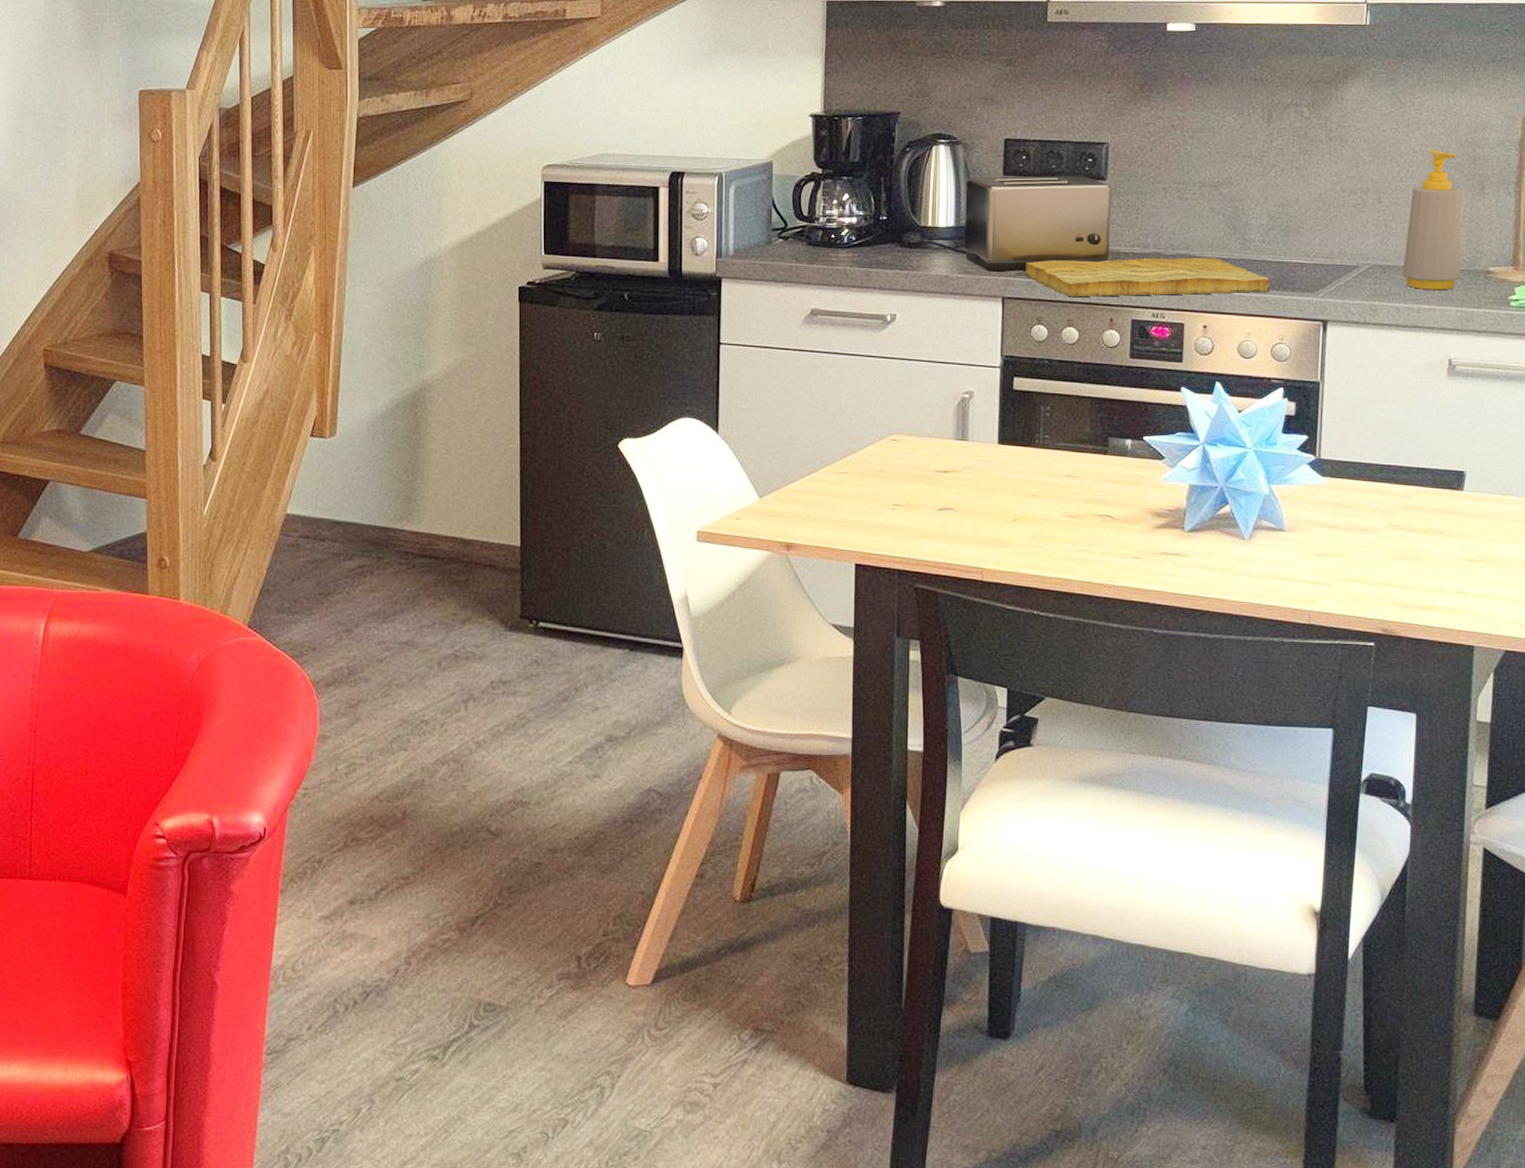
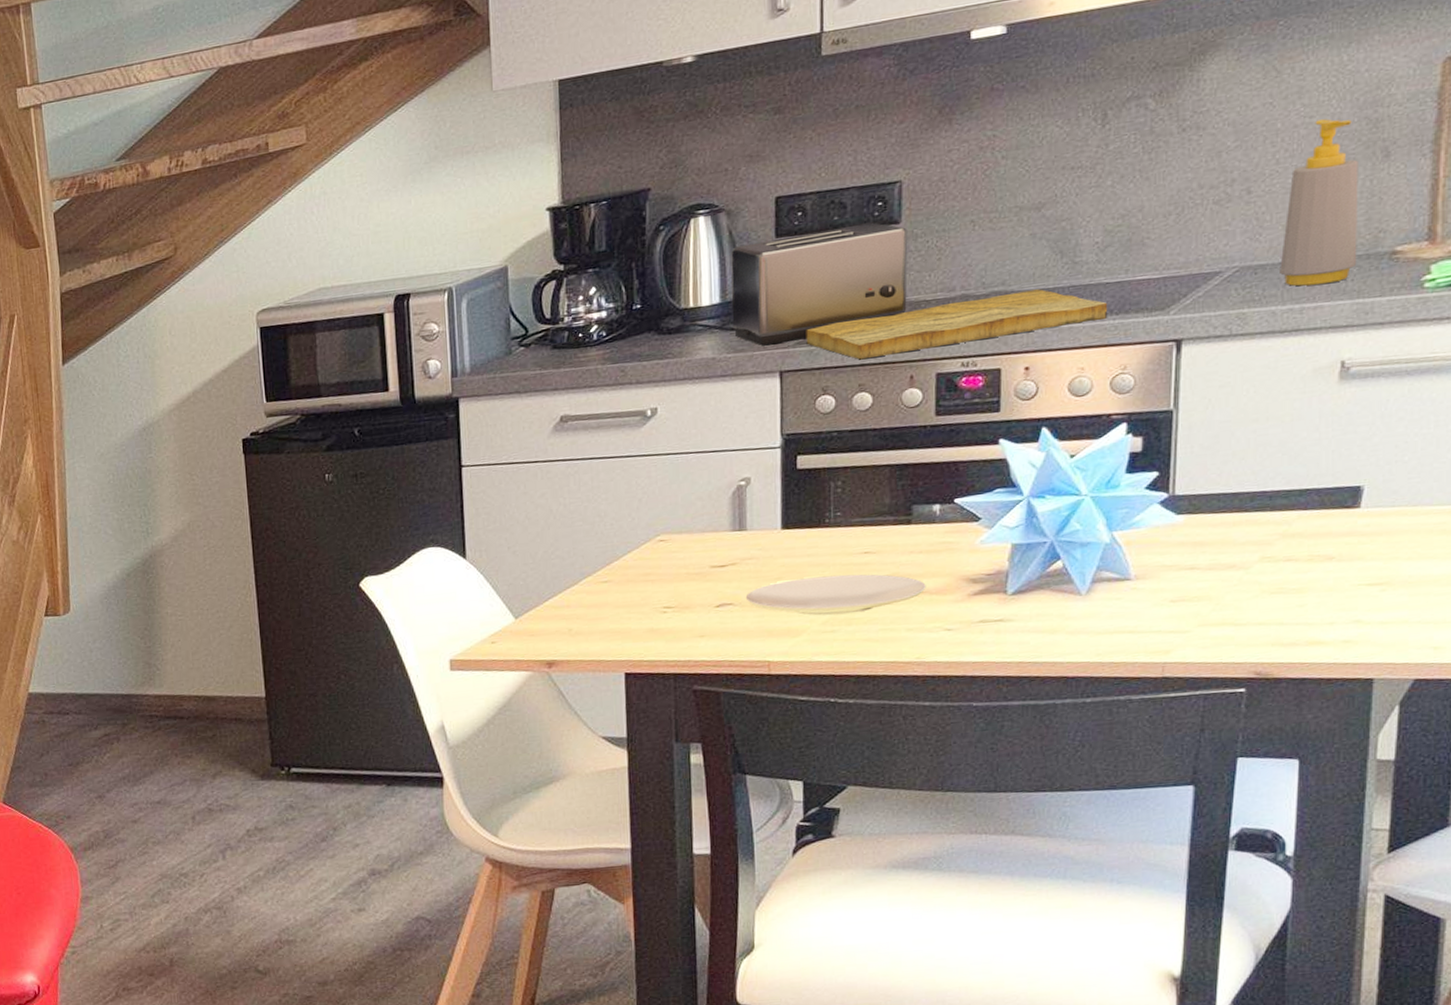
plate: none [964,493,1118,532] -> present [745,574,926,616]

